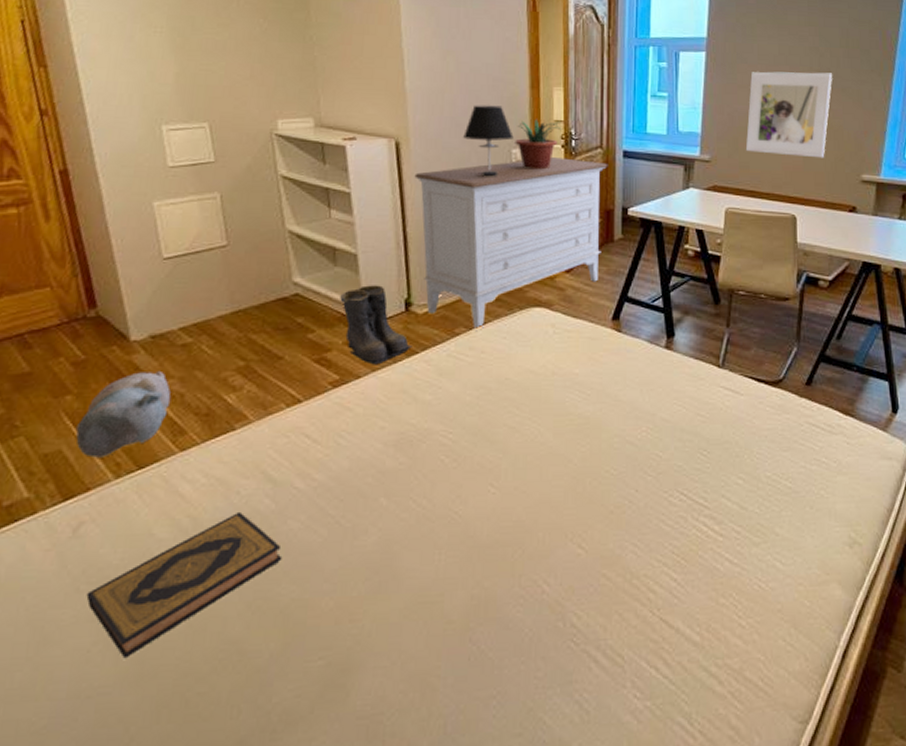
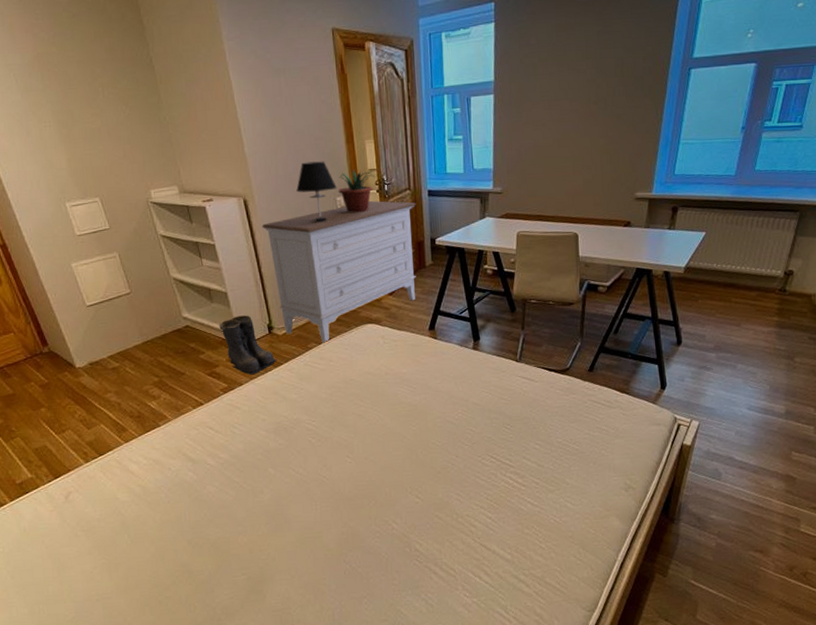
plush toy: present [75,372,171,458] -> none [52,388,112,450]
hardback book: present [86,511,283,659] -> none [82,481,207,577]
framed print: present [746,72,832,158] -> none [532,102,608,182]

